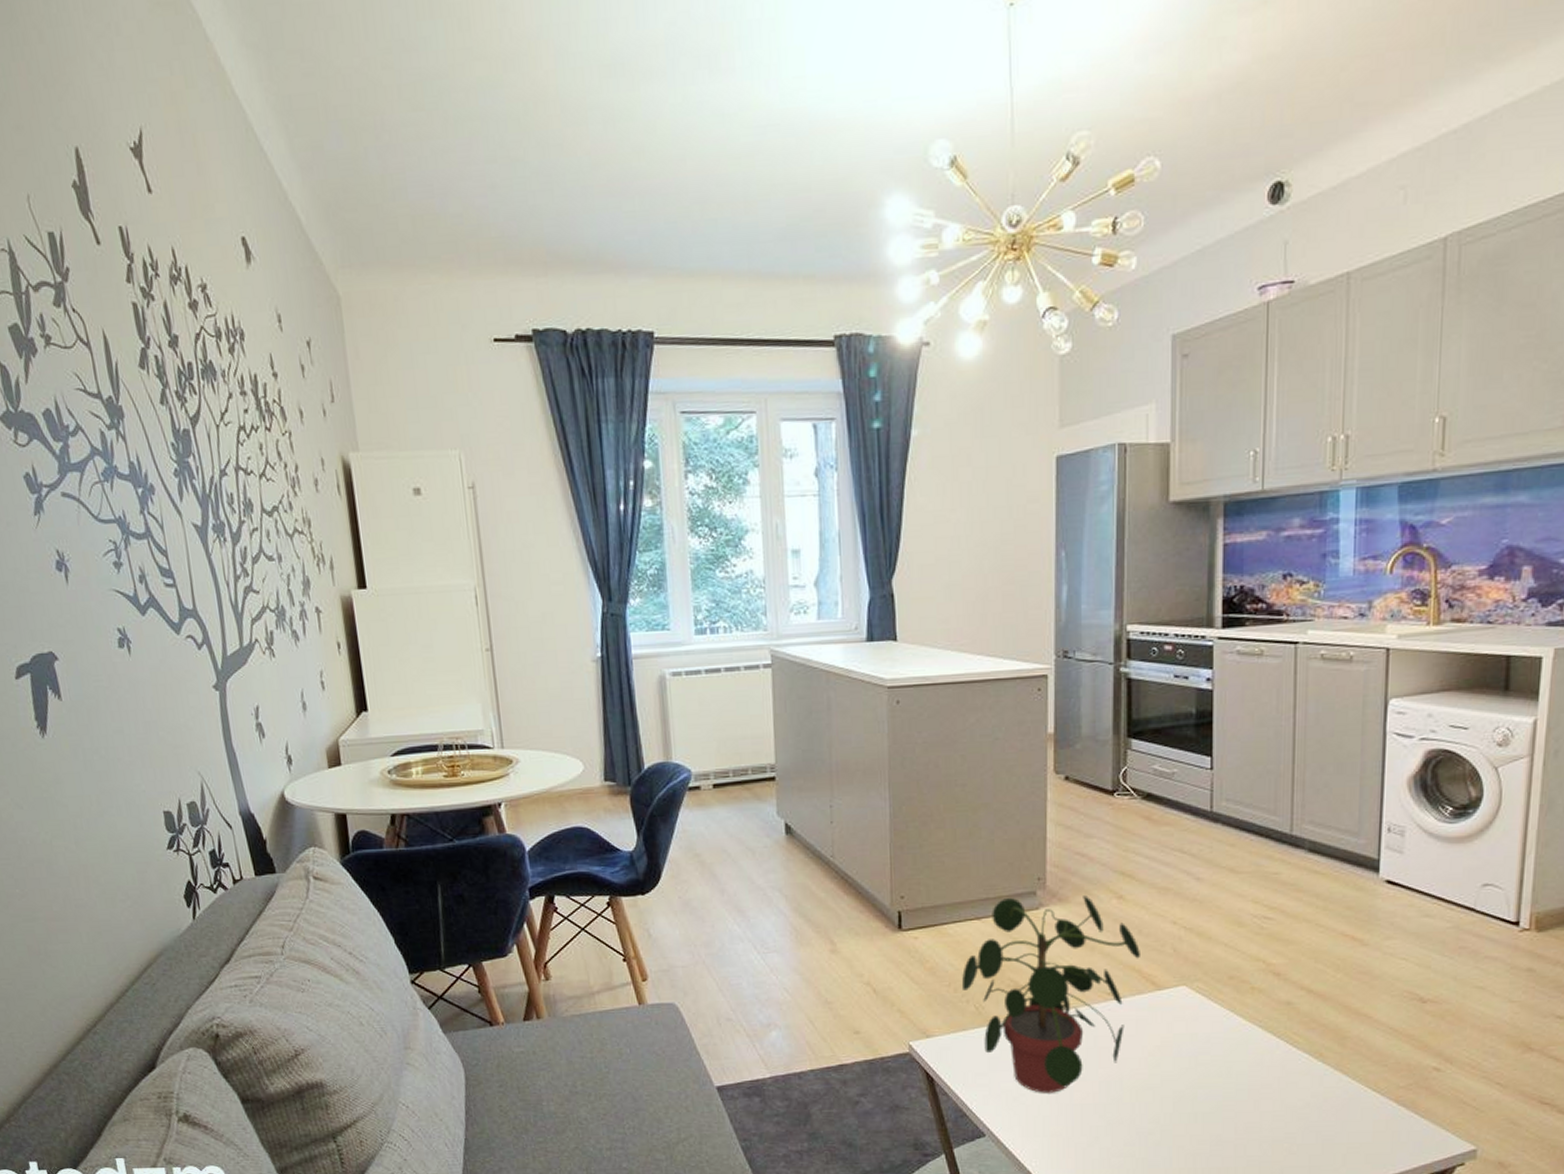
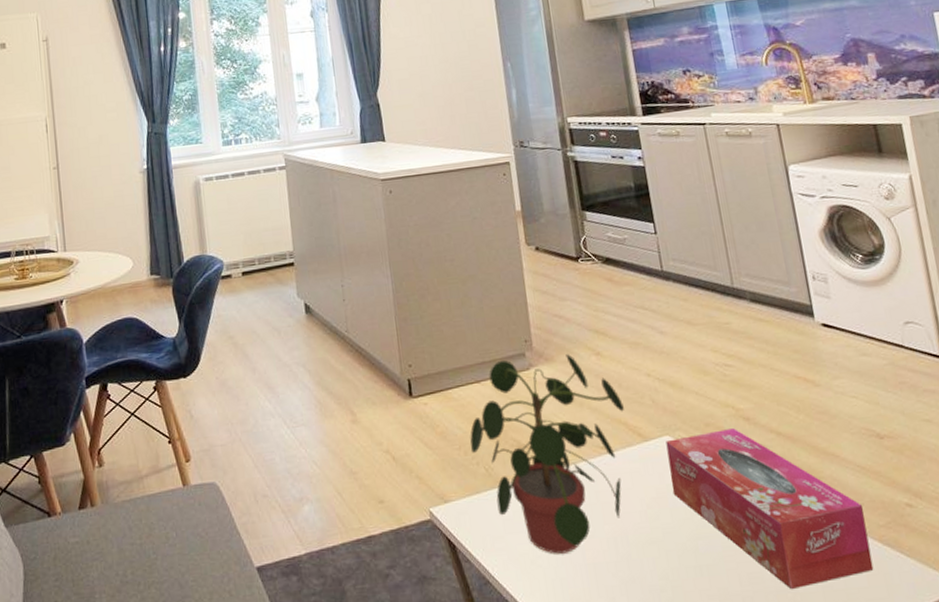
tissue box: none [1179,982,1386,1141] -> present [666,427,874,590]

